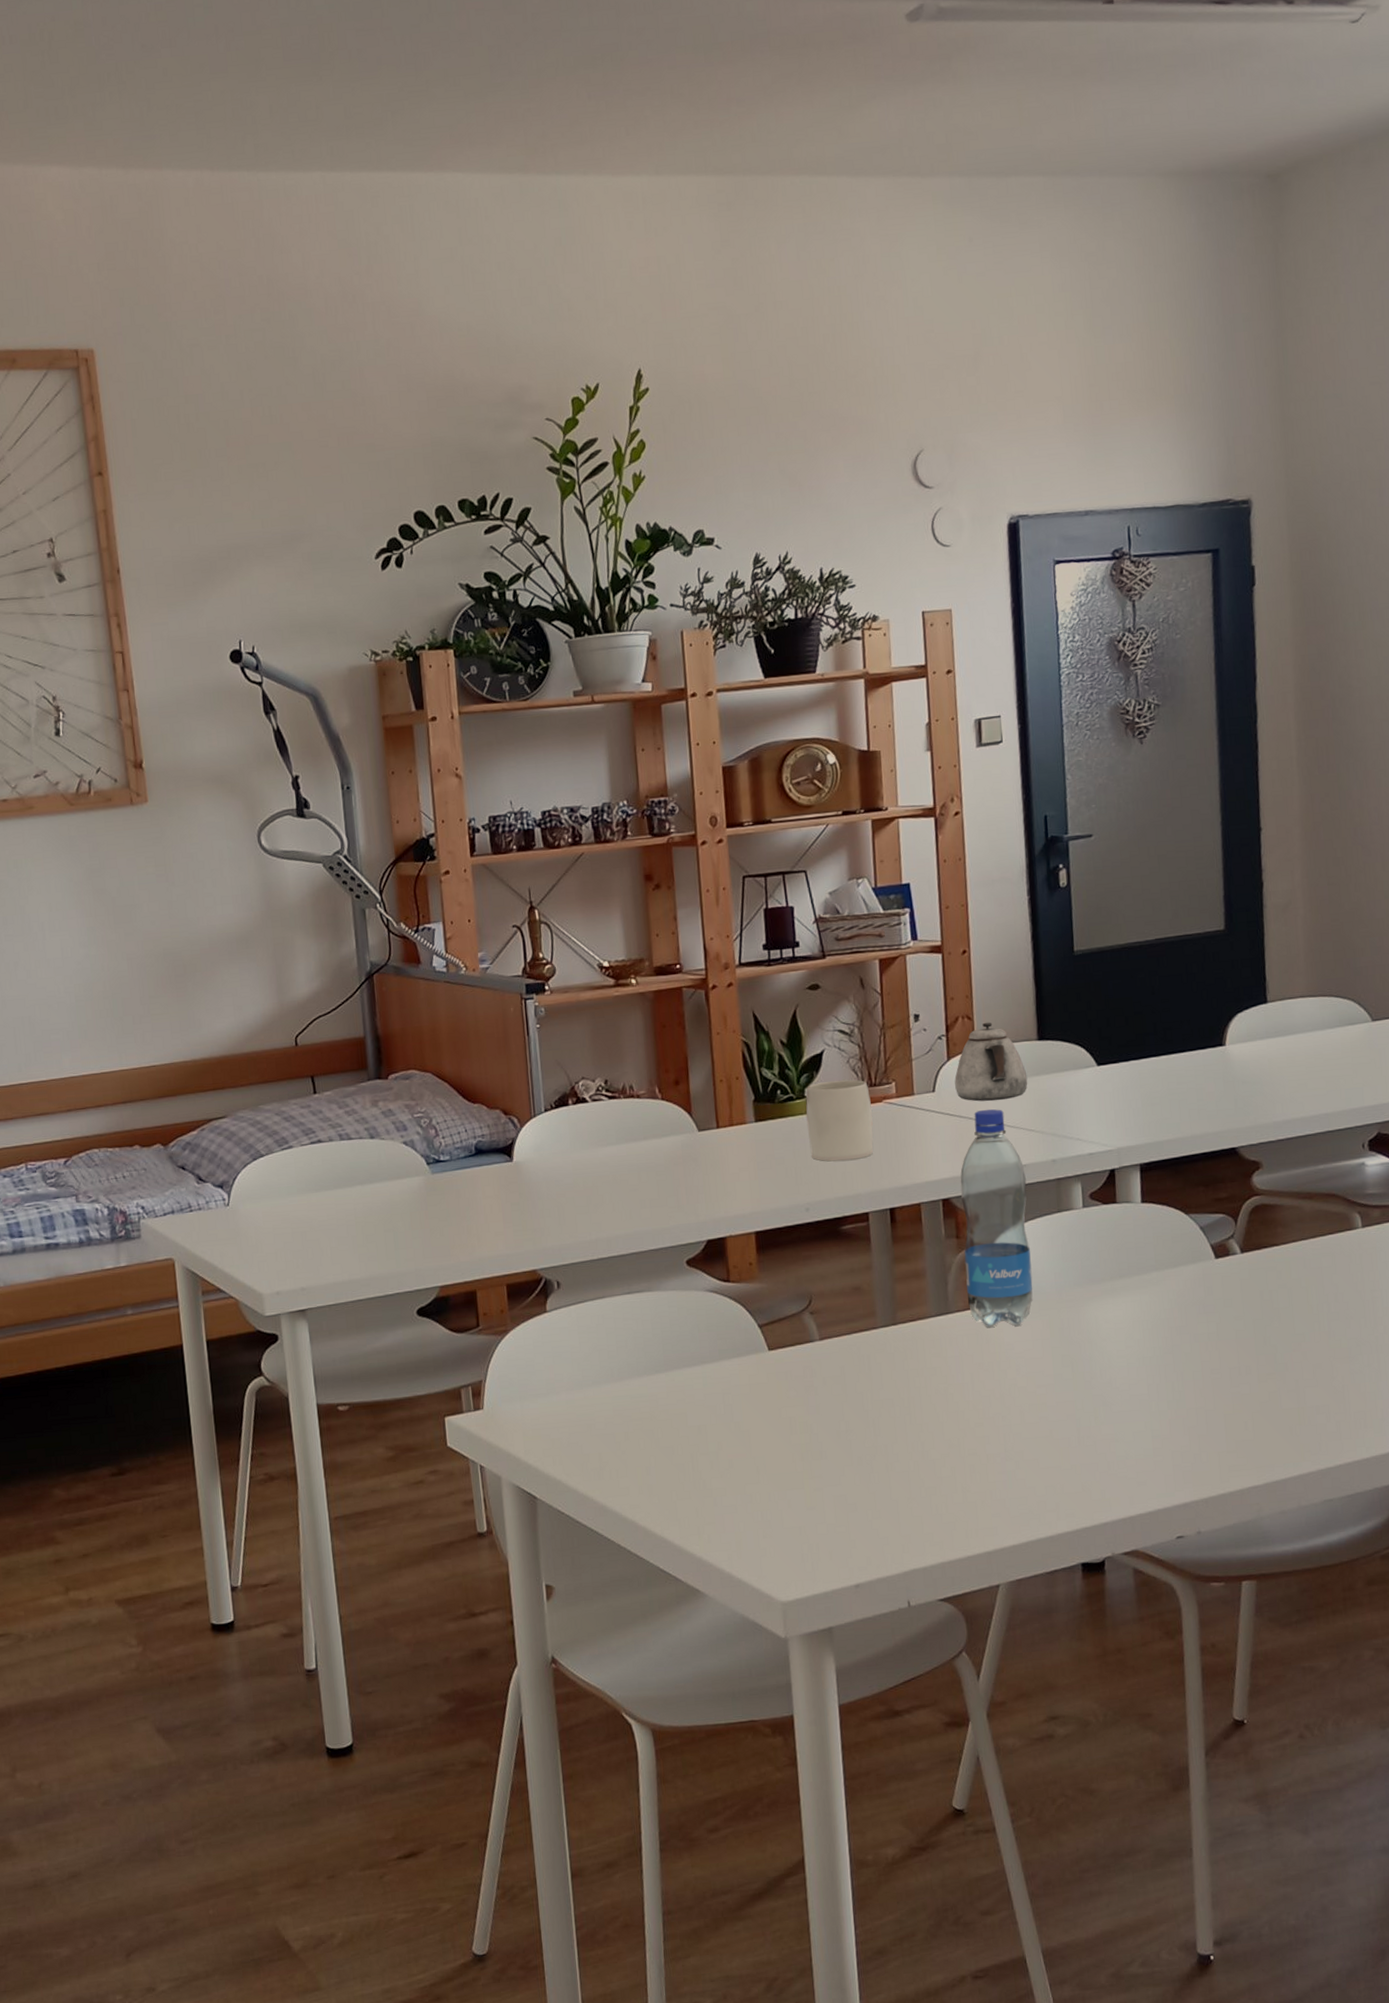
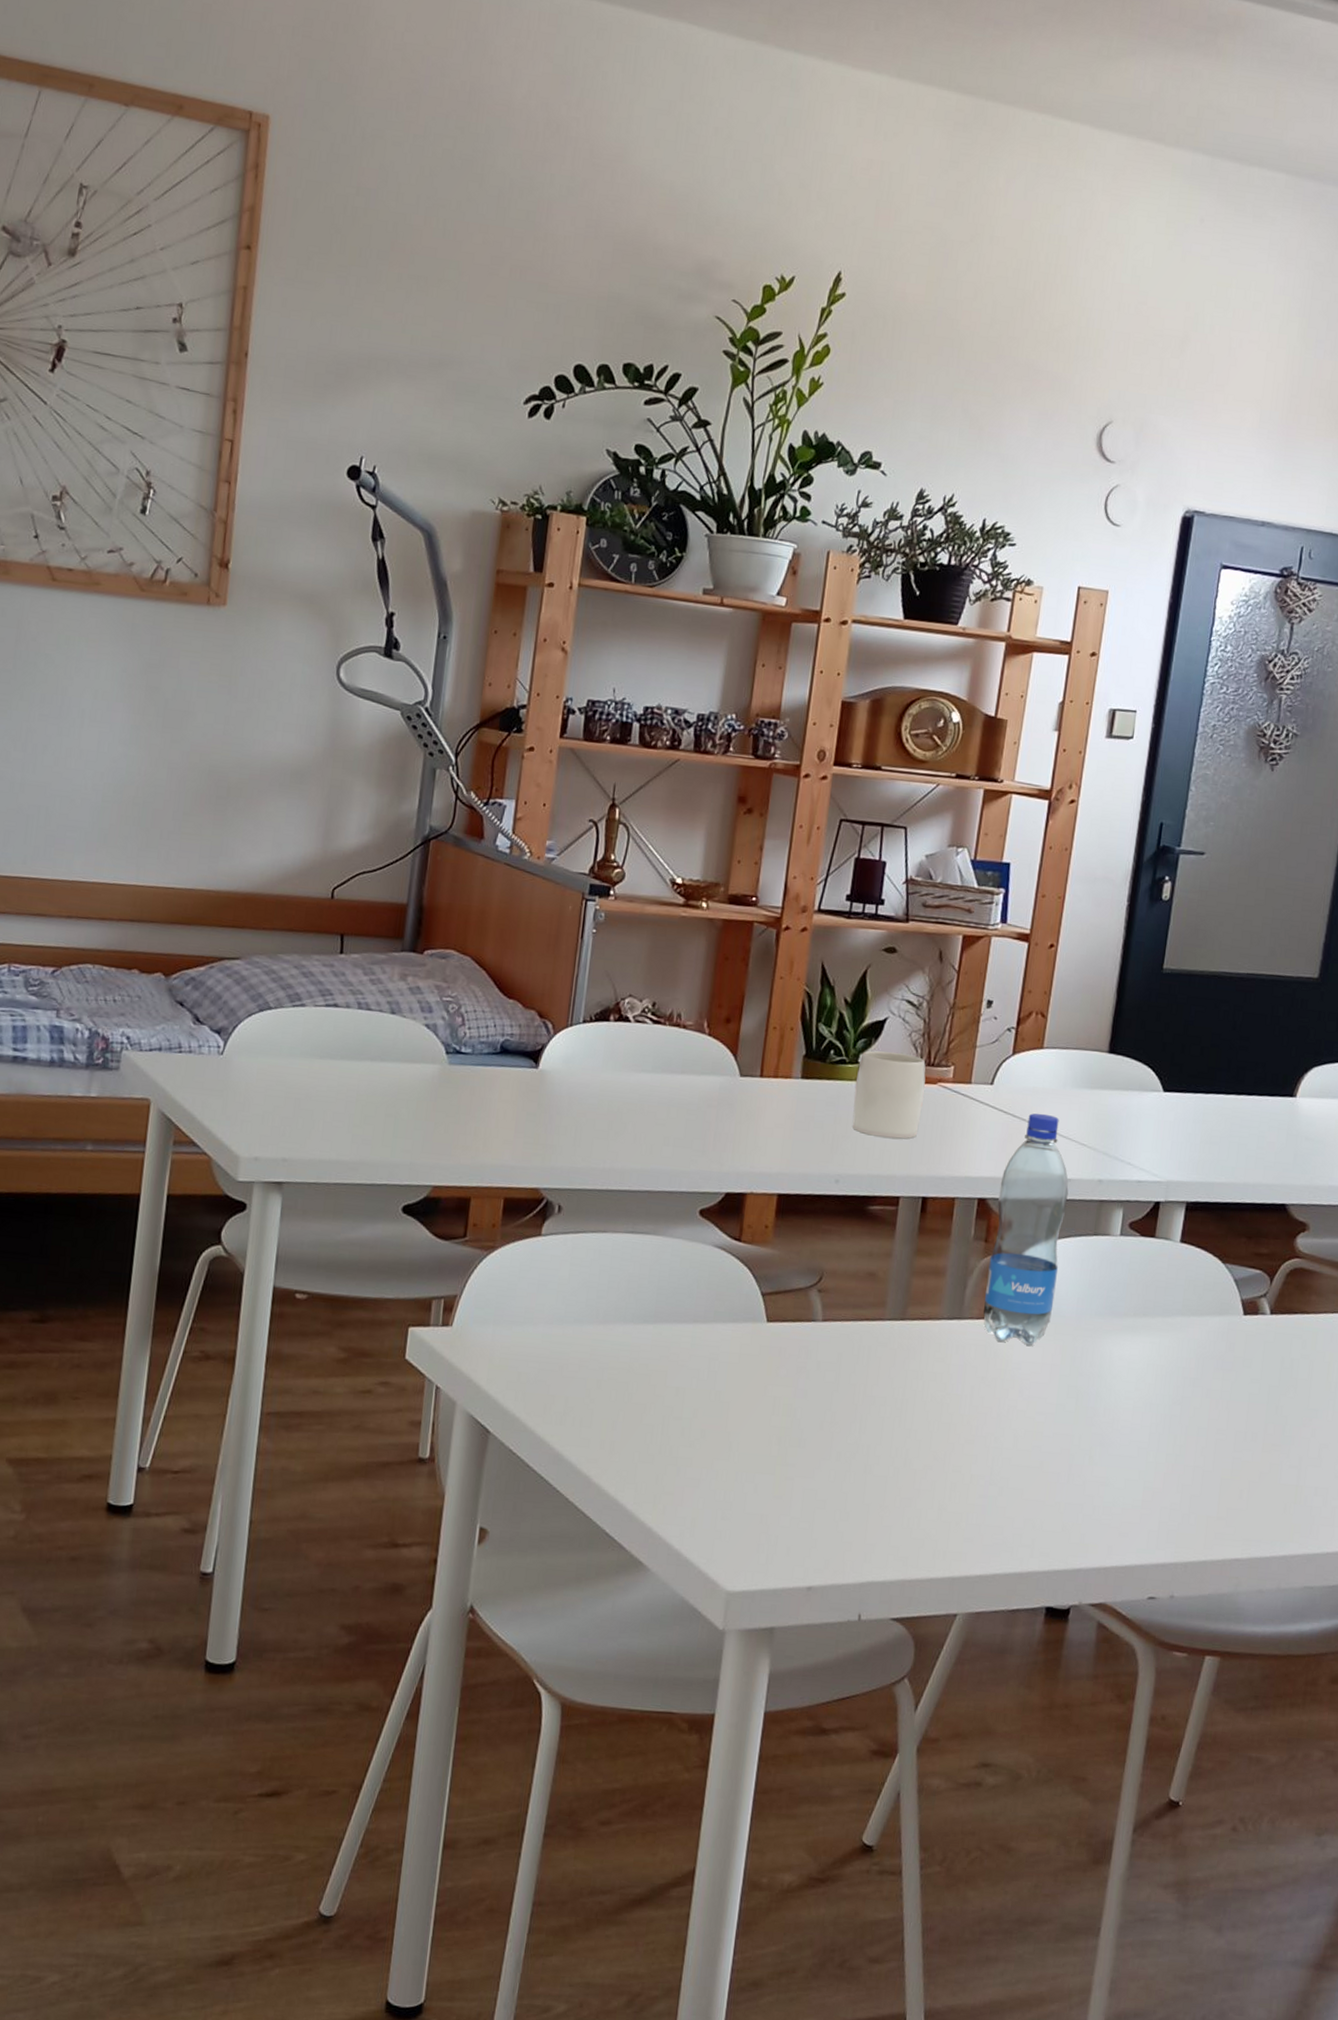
teapot: present [954,1022,1028,1102] -> none [1014,1023,1091,1108]

